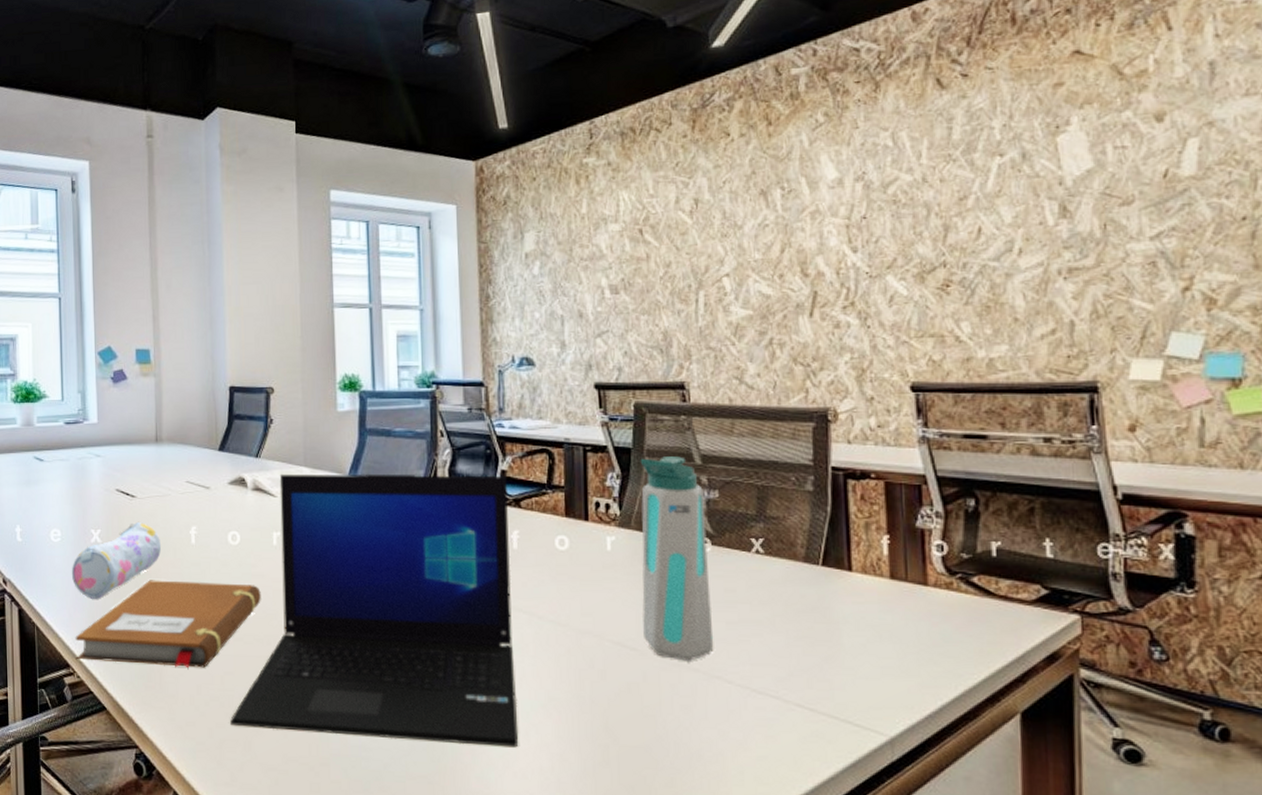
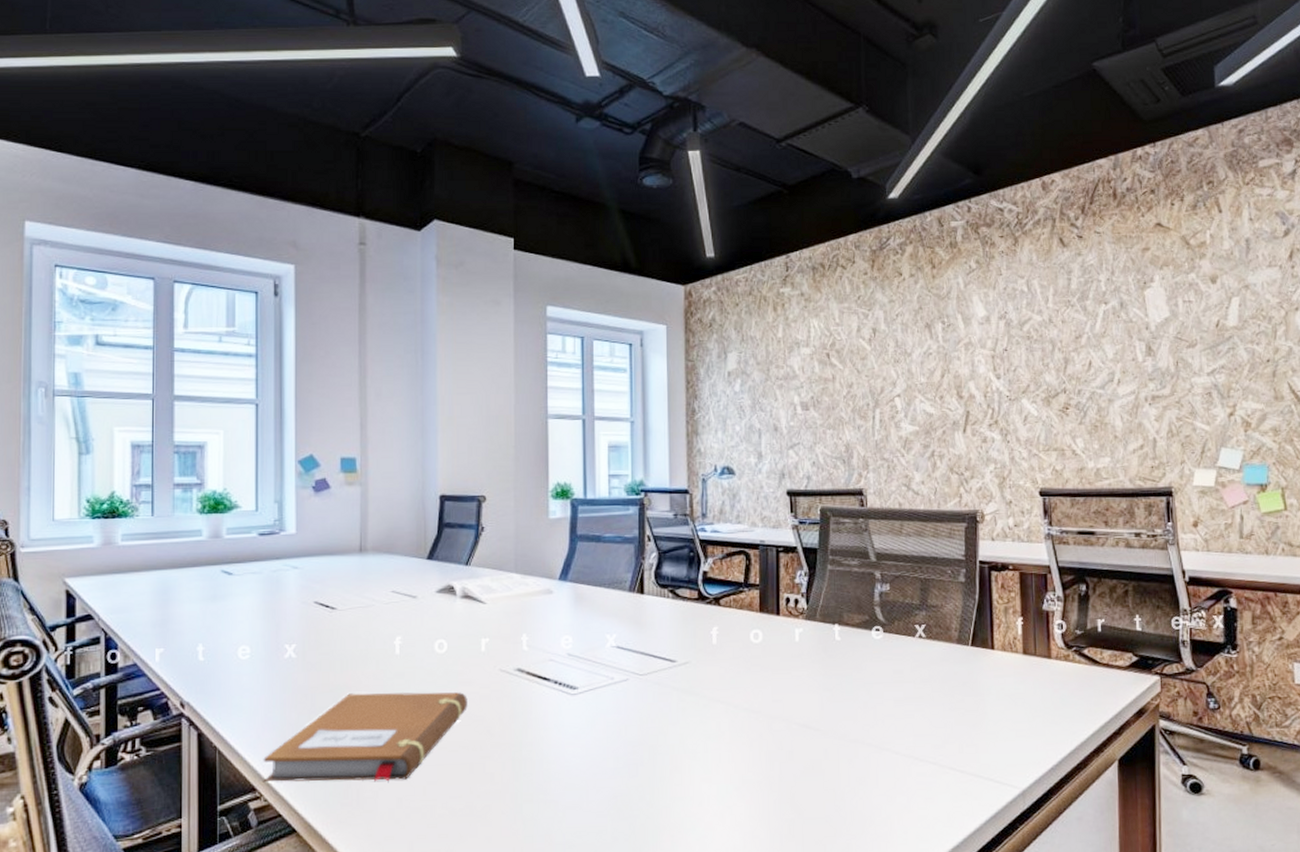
pencil case: present [71,521,162,599] -> none [261,634,363,717]
laptop: present [230,473,519,748] -> none [432,576,715,836]
water bottle: present [640,456,714,661] -> none [824,555,884,737]

